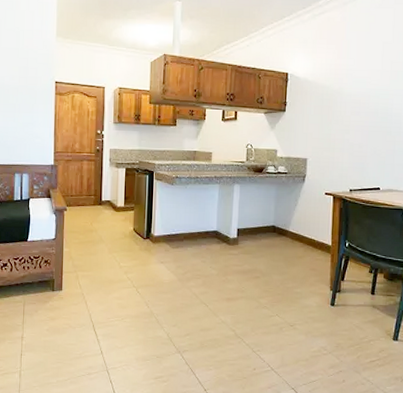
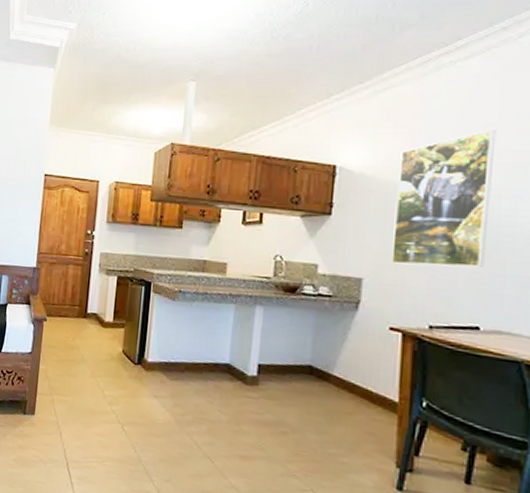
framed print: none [326,47,391,147] -> present [391,130,497,268]

